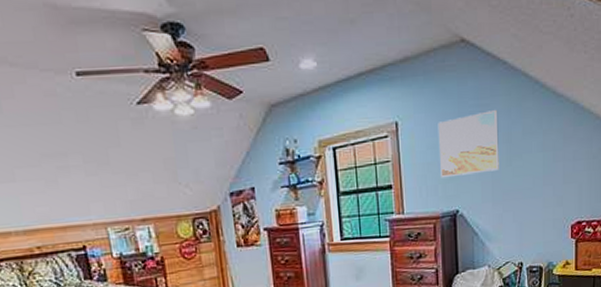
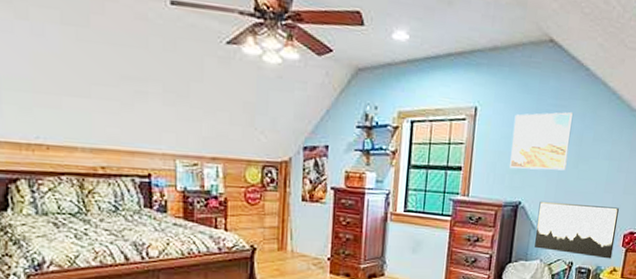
wall art: none [478,199,563,255] -> present [535,201,619,259]

